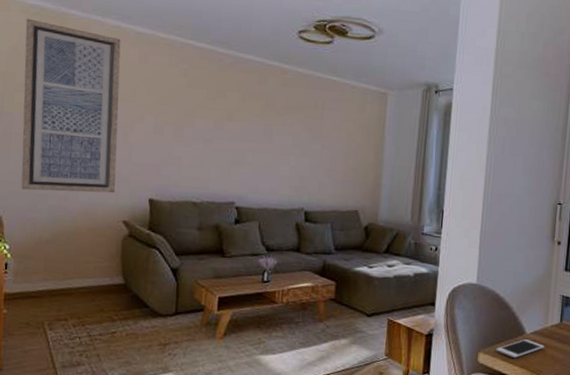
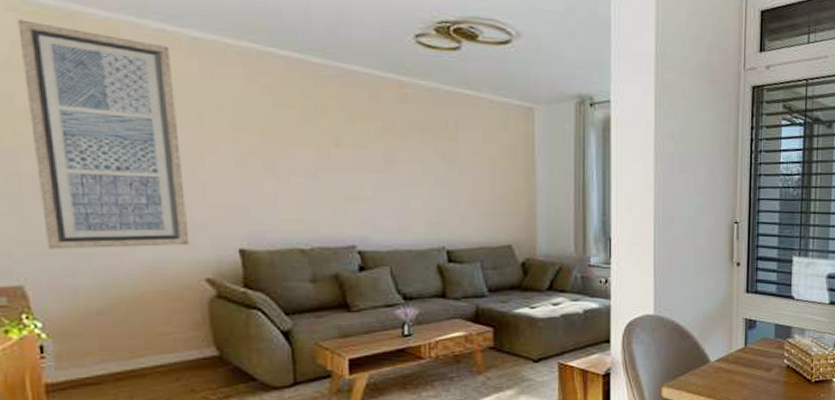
cell phone: present [496,339,545,359] -> none [680,368,731,389]

